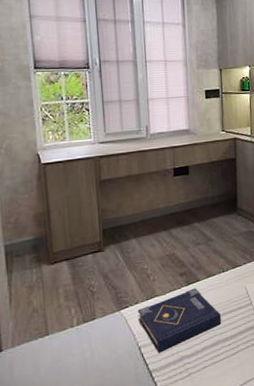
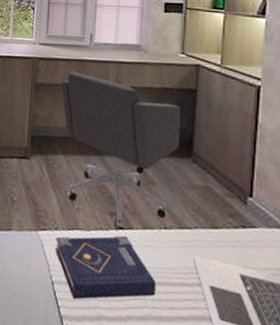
office chair: none [125,162,228,285] -> present [61,72,181,229]

